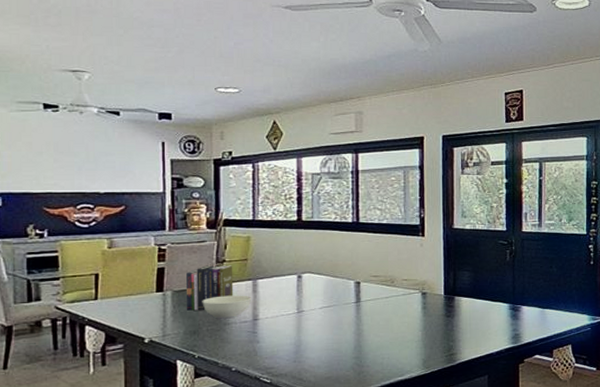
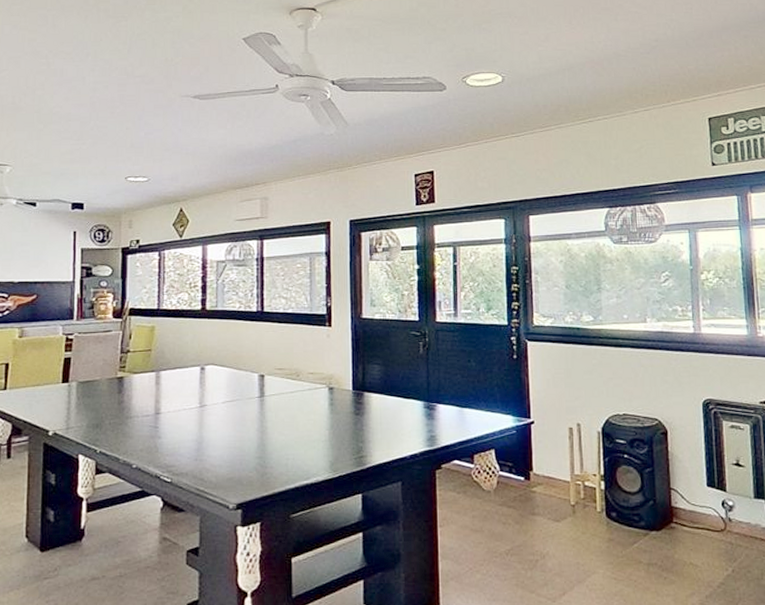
books: present [186,265,234,311] -> none [91,356,137,403]
bowl: present [202,295,252,319] -> none [105,387,155,412]

